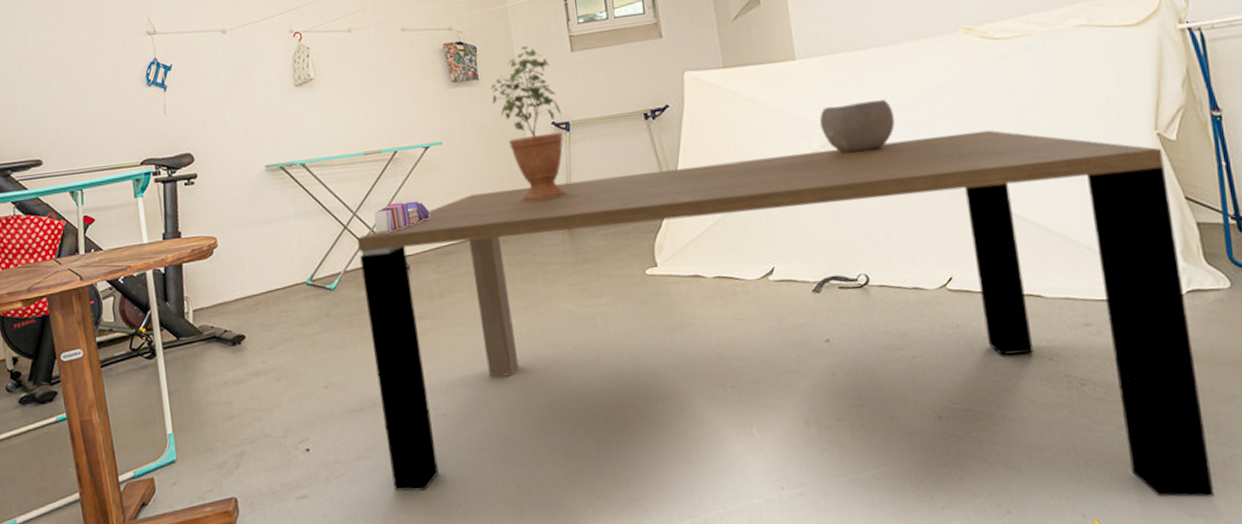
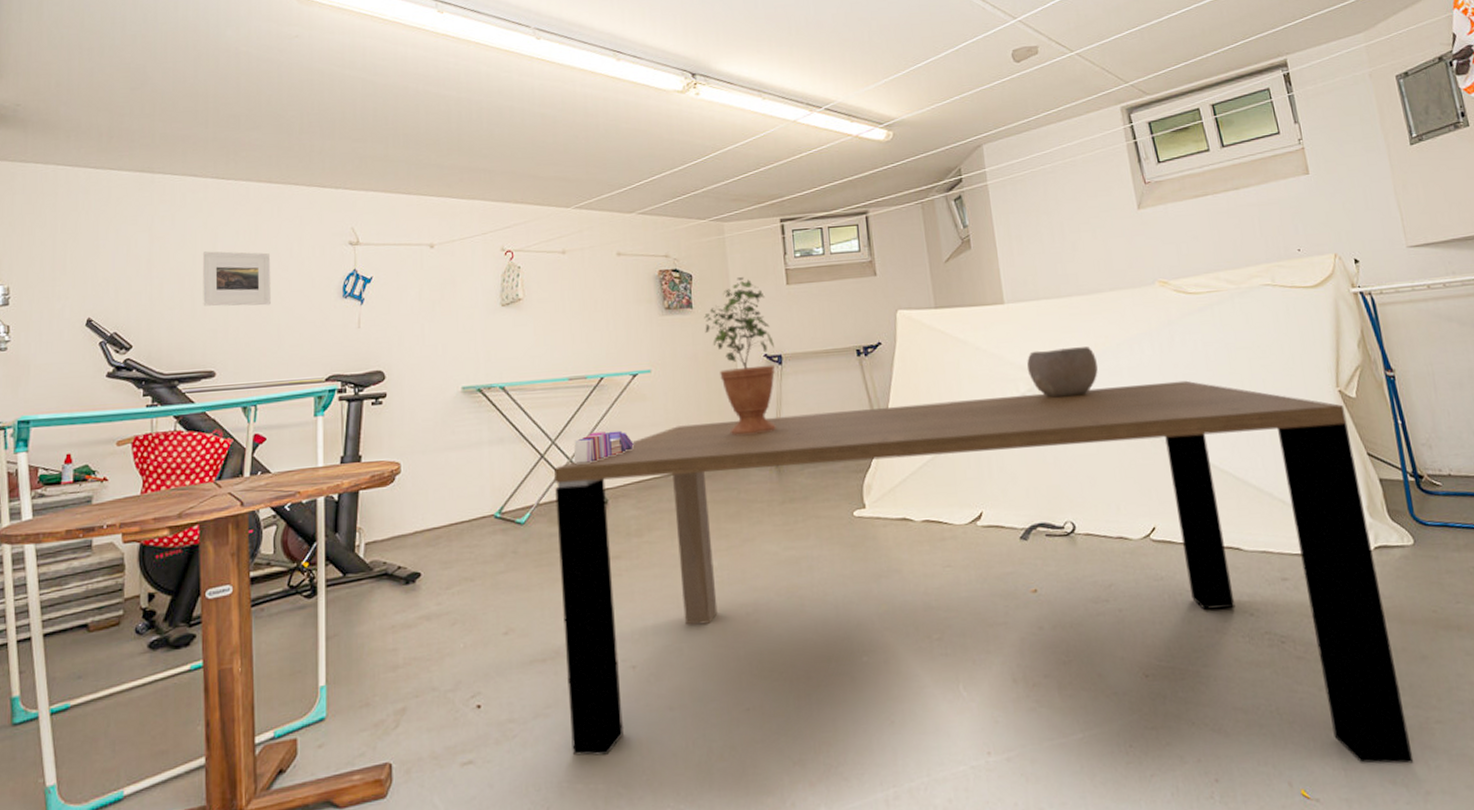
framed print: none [16,46,83,100] -> present [203,251,271,307]

